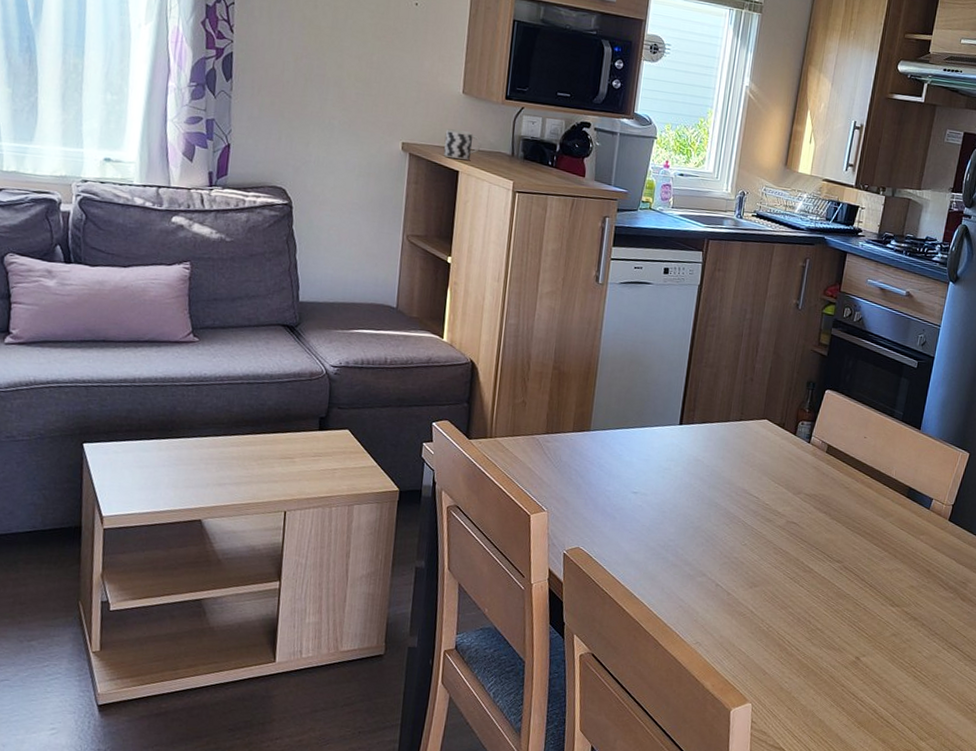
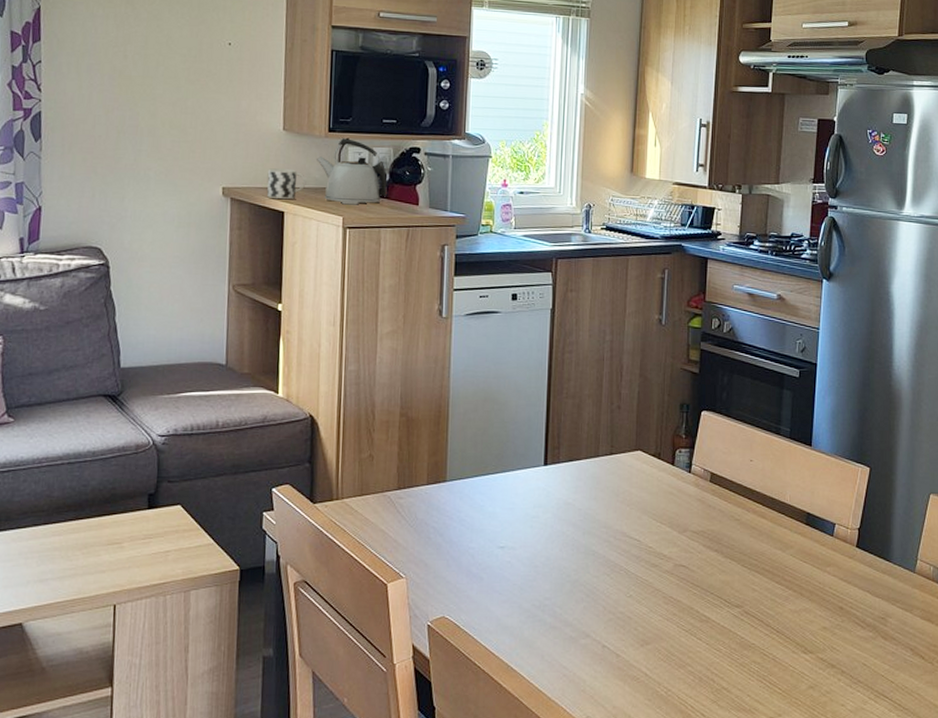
kettle: none [491,106,557,172] -> present [315,138,387,205]

